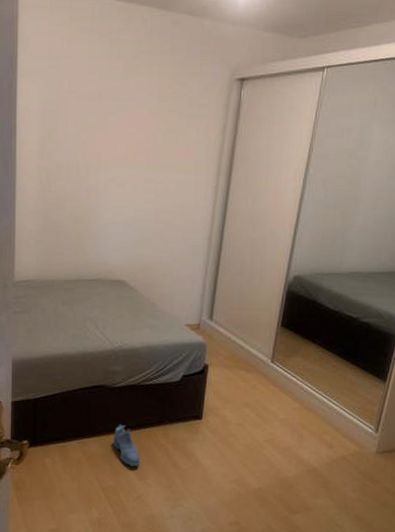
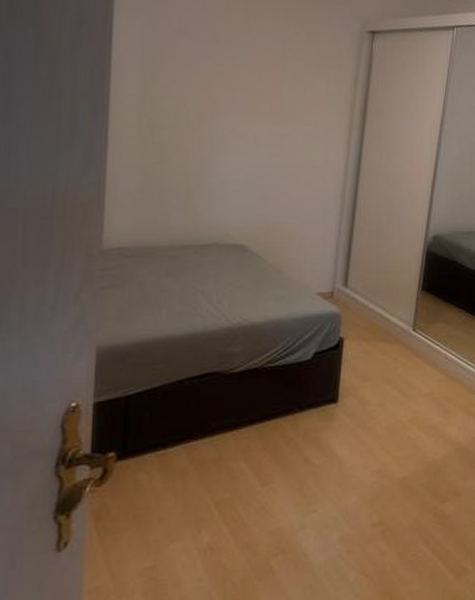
shoe: present [112,424,140,467] -> none [229,418,264,471]

